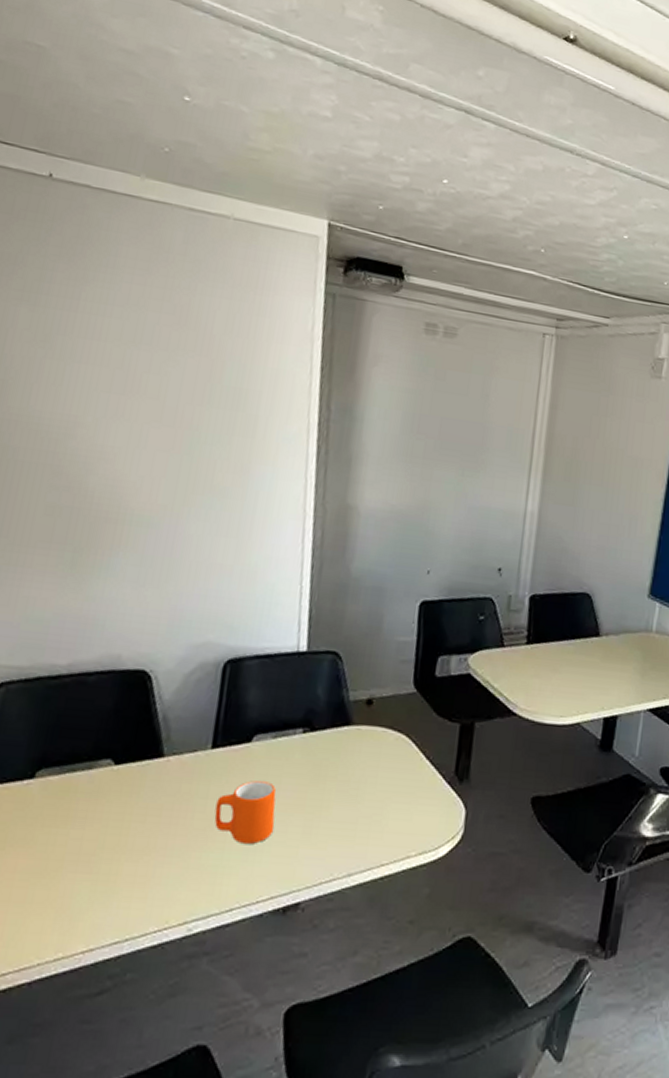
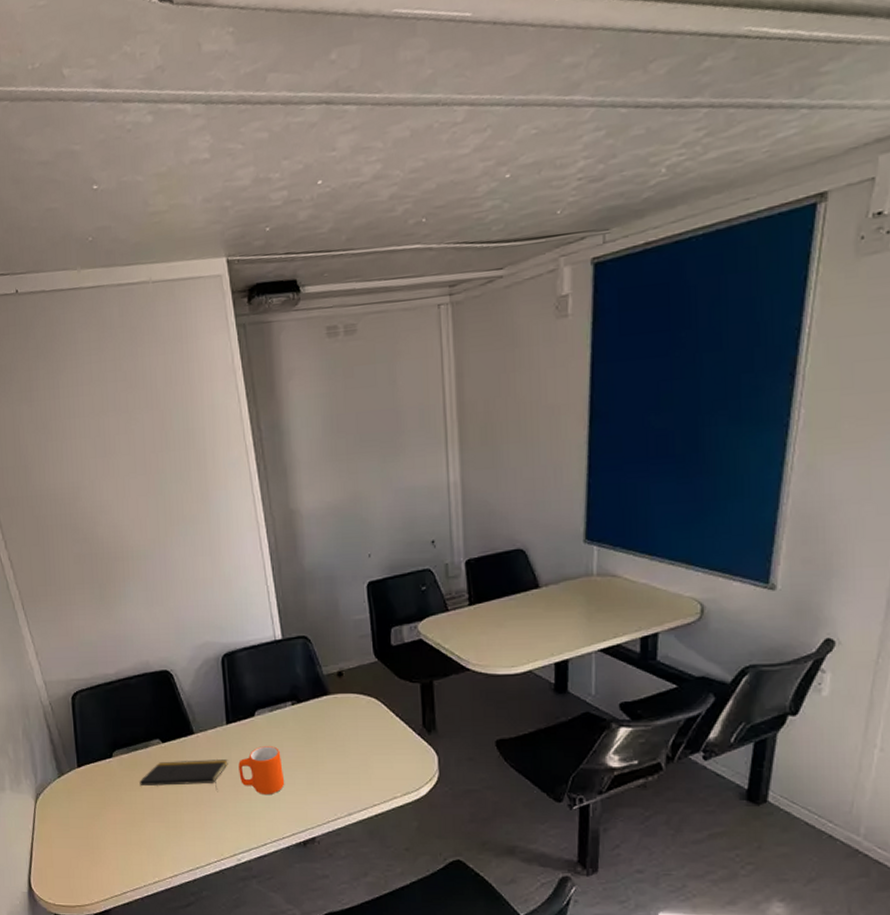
notepad: none [67,790,204,835] -> present [139,760,228,791]

